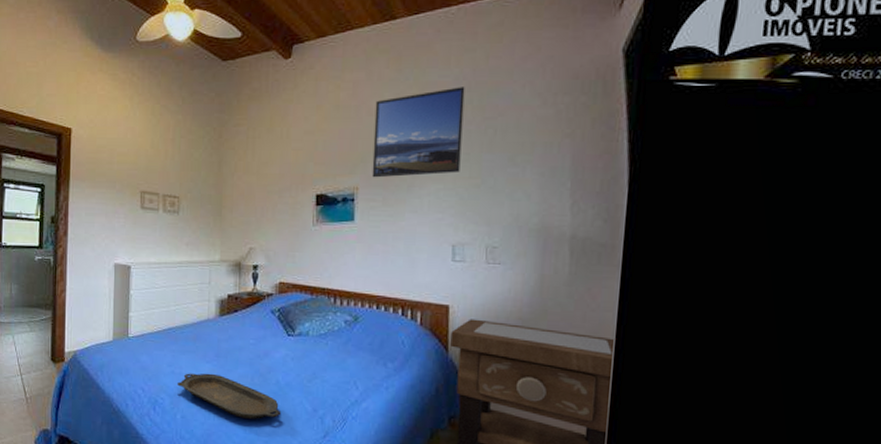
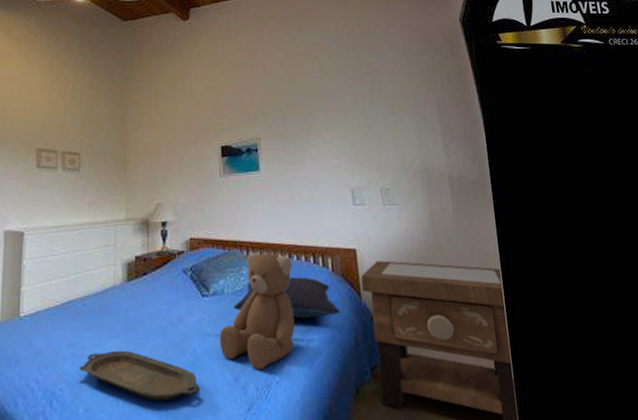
teddy bear: none [301,300,379,406] -> present [219,252,295,370]
pillow: none [317,326,424,367] -> present [233,277,340,319]
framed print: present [372,87,465,178] -> none [269,47,349,129]

